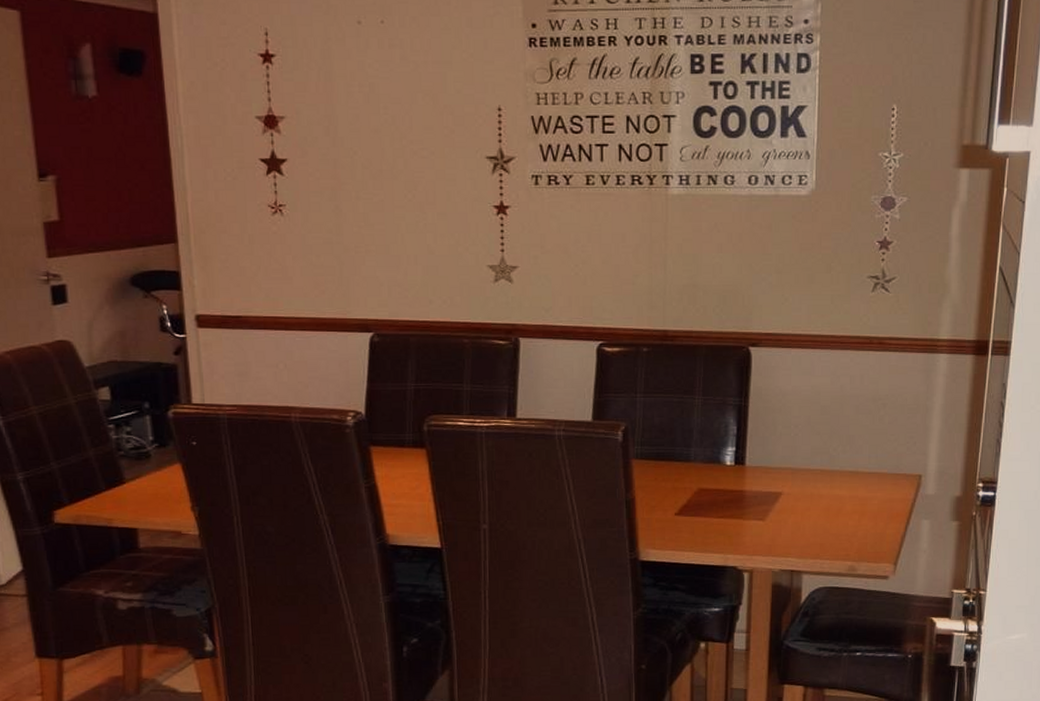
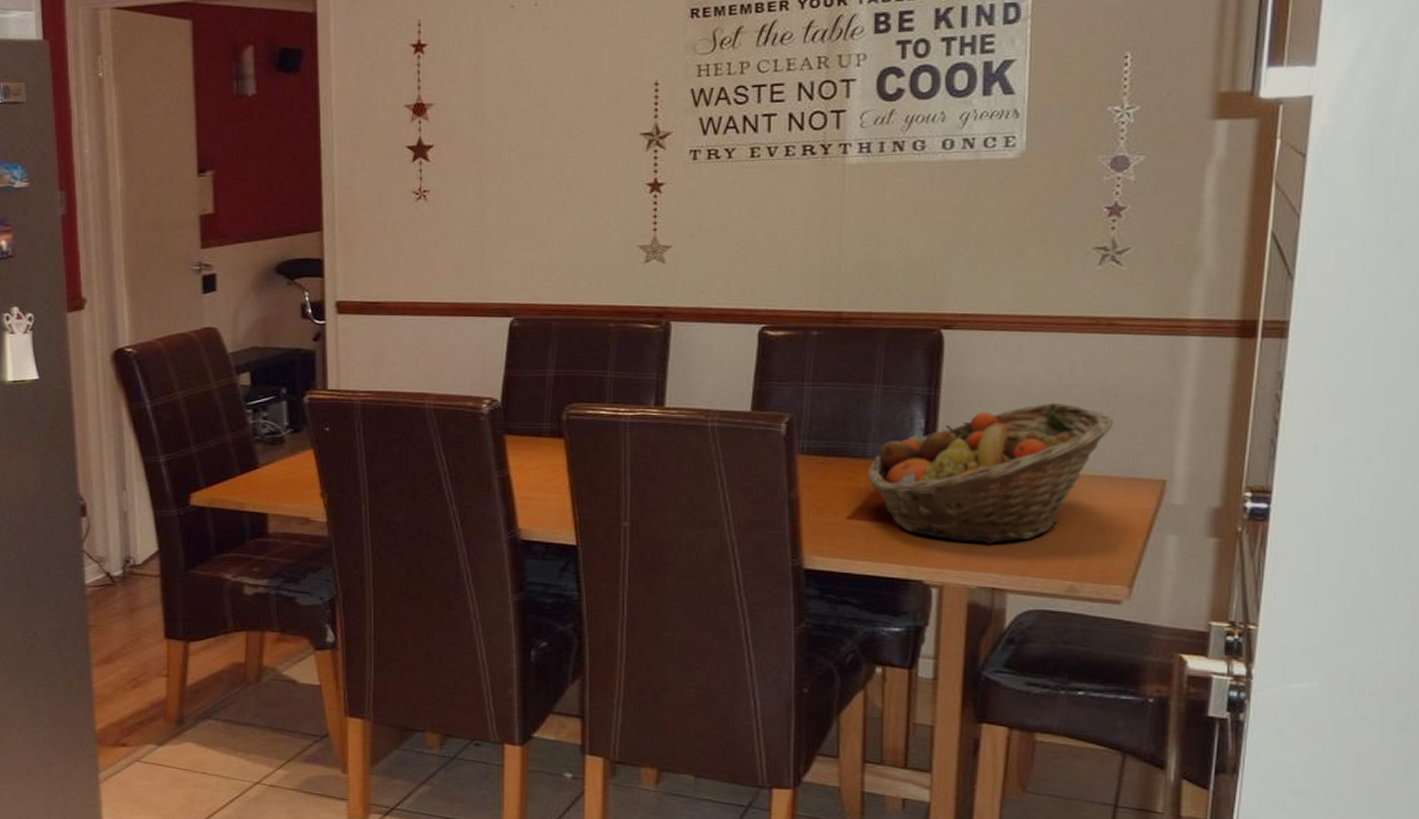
fruit basket: none [691,410,883,533] -> present [868,402,1114,544]

